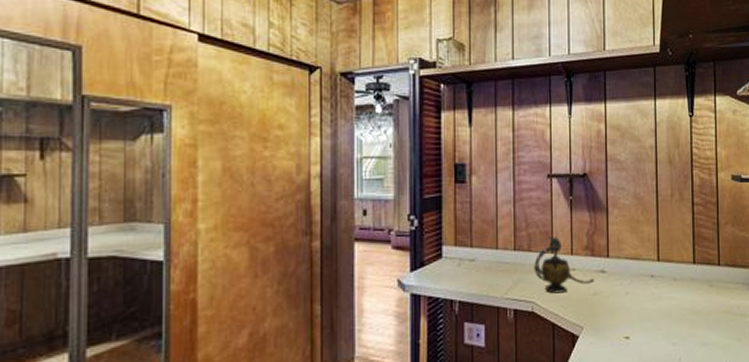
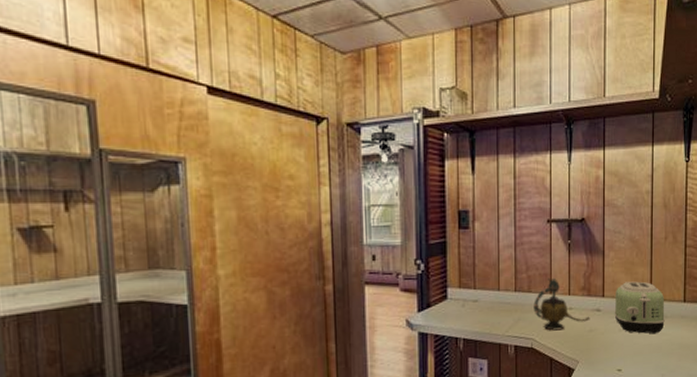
toaster: none [620,241,674,298] -> present [614,281,665,334]

